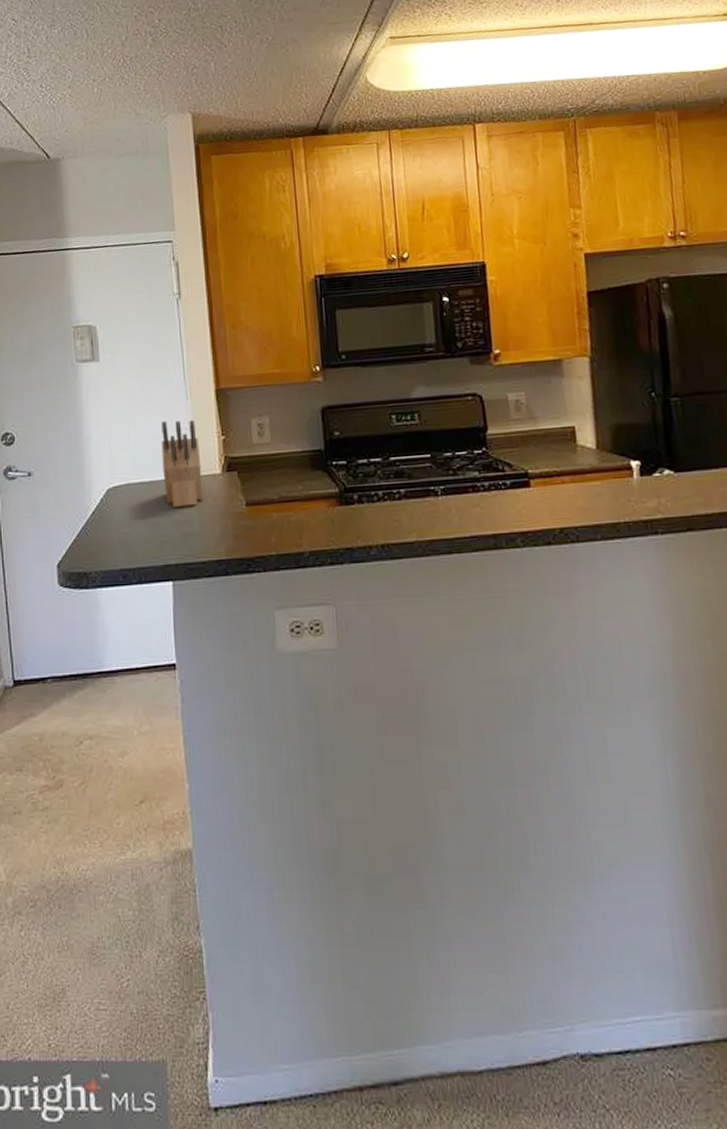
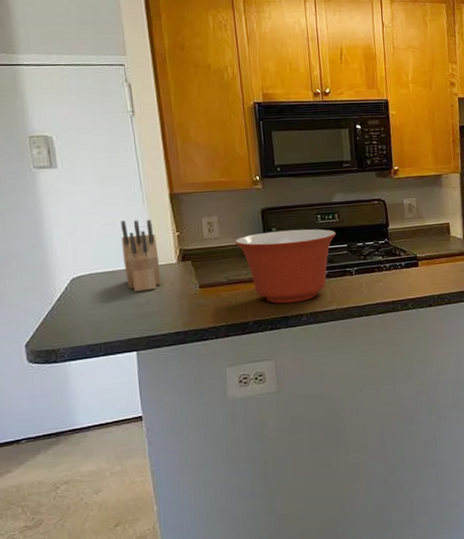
mixing bowl: none [288,433,417,531] -> present [234,229,337,304]

